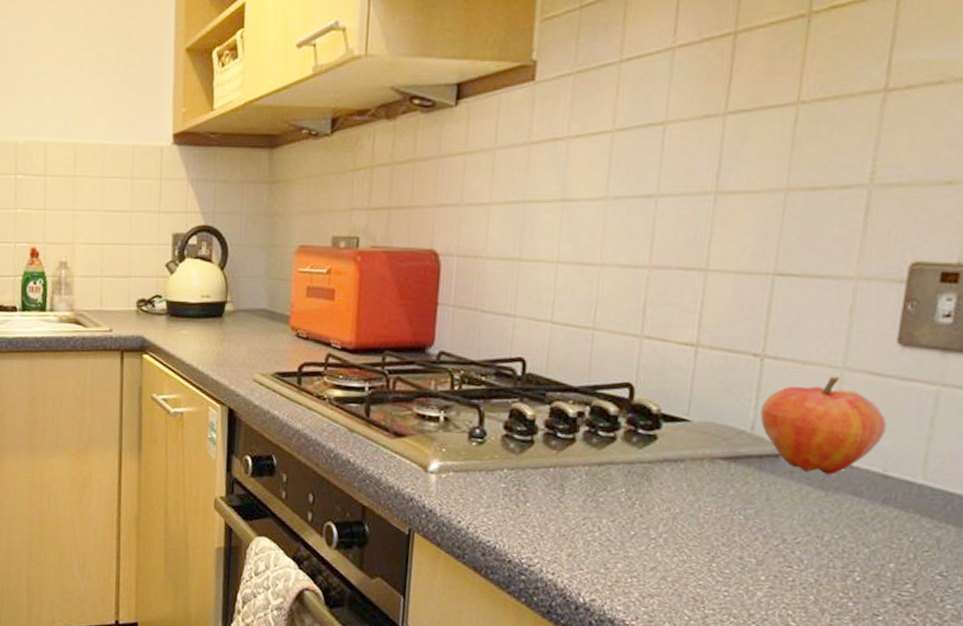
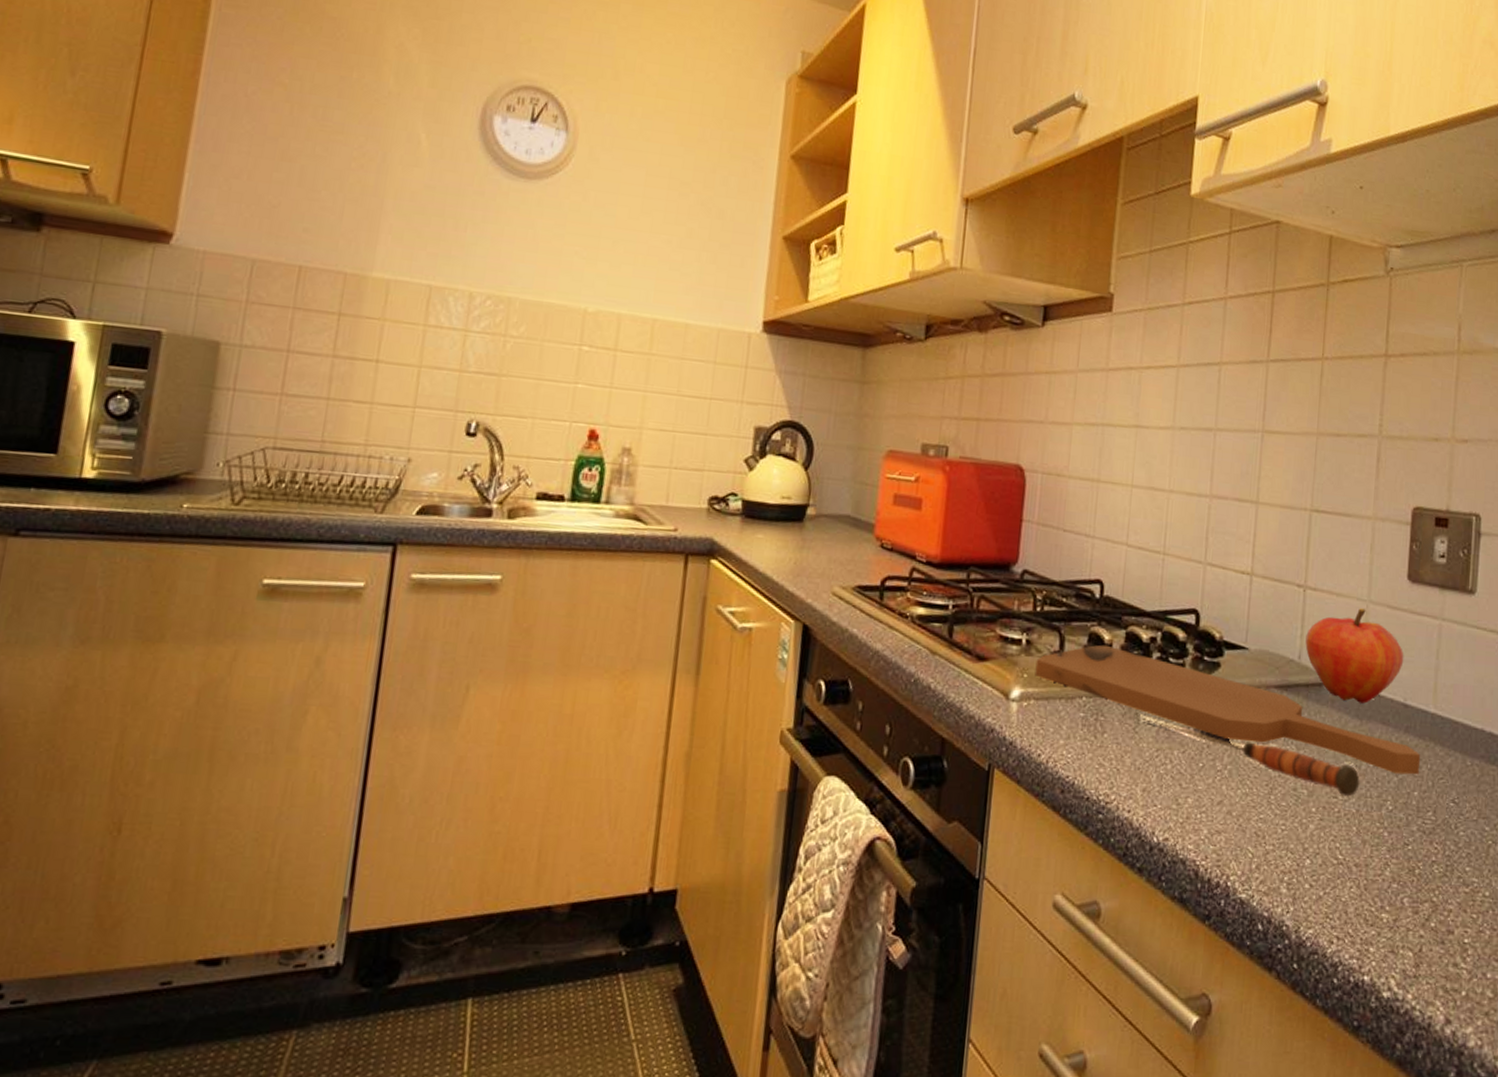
cutting board: none [453,420,902,548] -> present [1035,644,1421,776]
knife: none [567,488,821,567] -> present [1141,717,1360,797]

